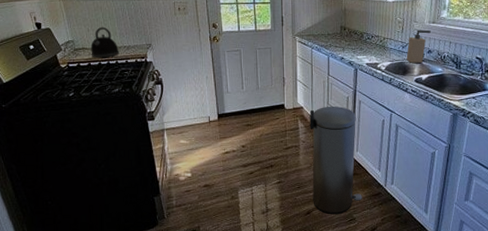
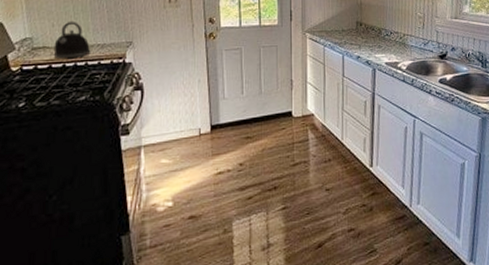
pedal bin: present [309,106,362,215] -> none [321,112,384,247]
soap dispenser: present [406,29,431,64] -> none [428,25,453,62]

